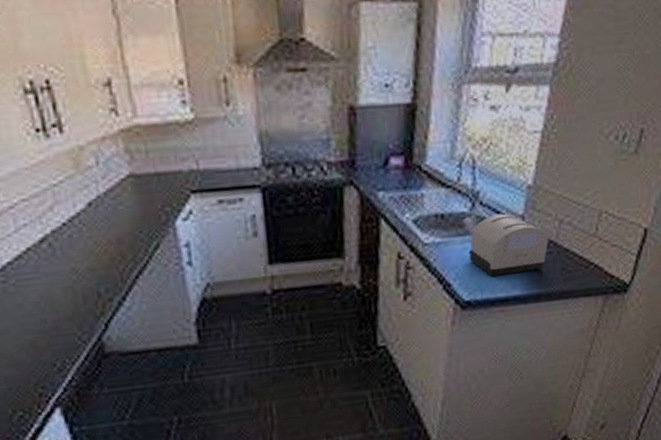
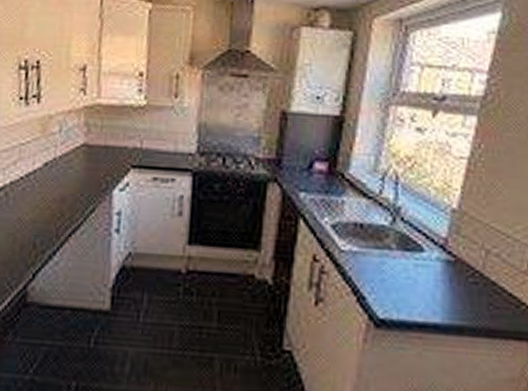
toaster: present [463,213,549,277] -> none [382,229,474,300]

